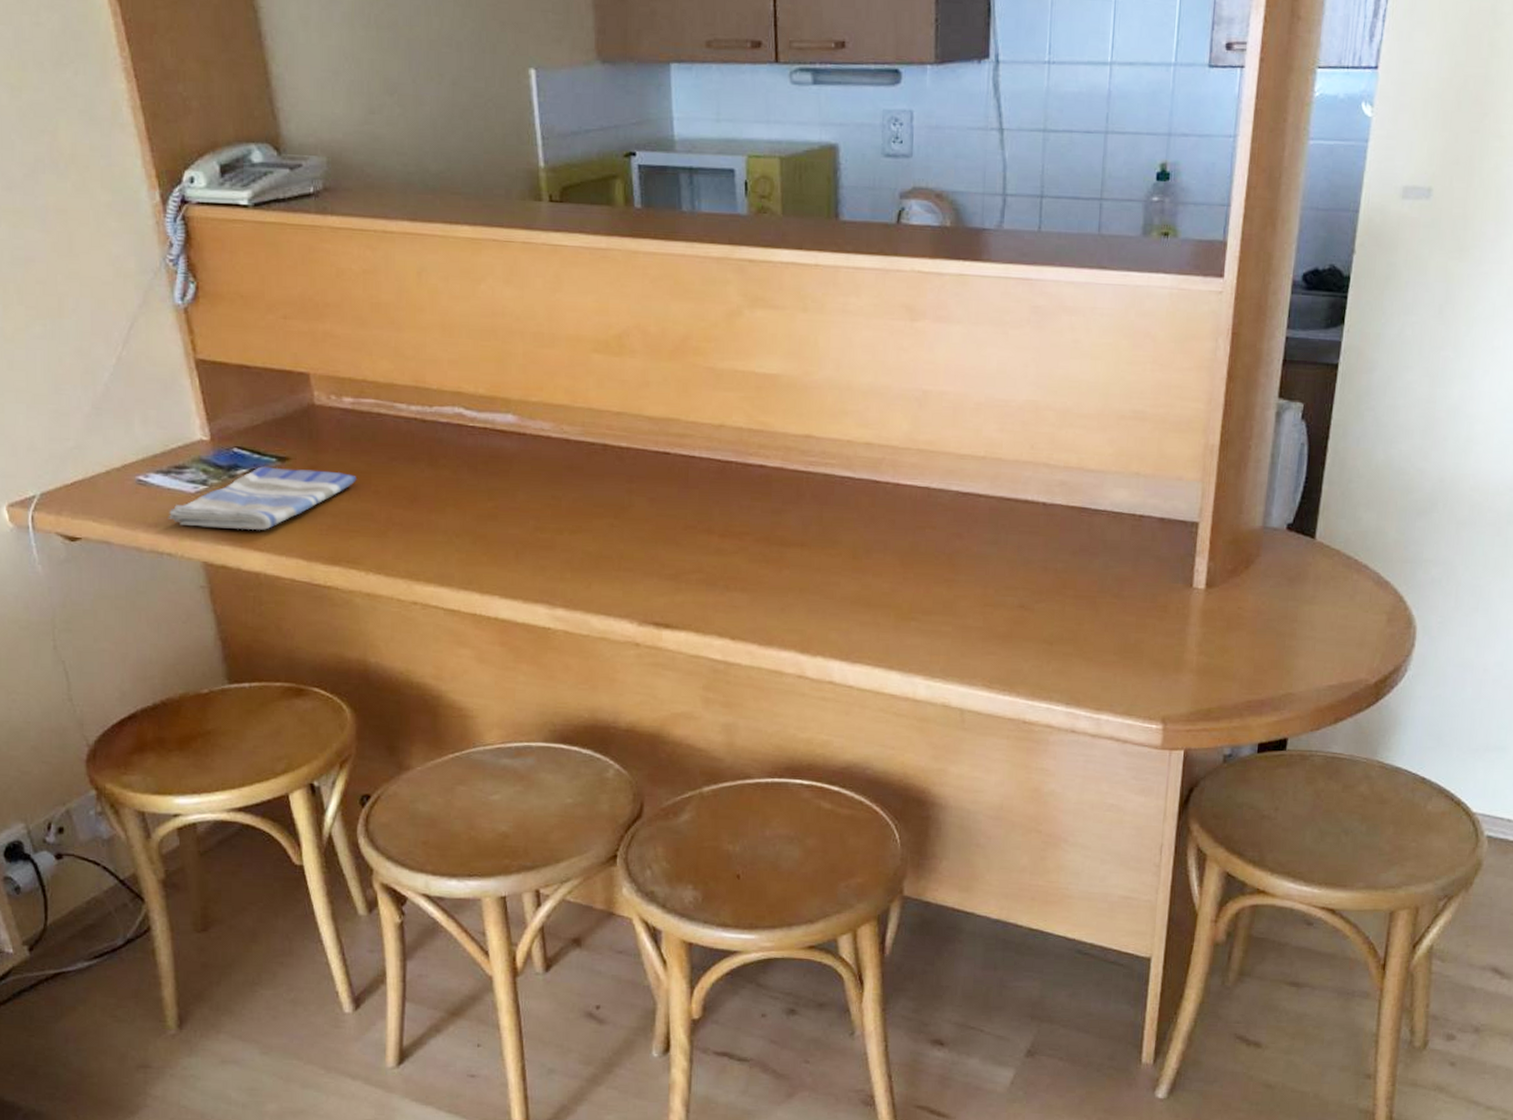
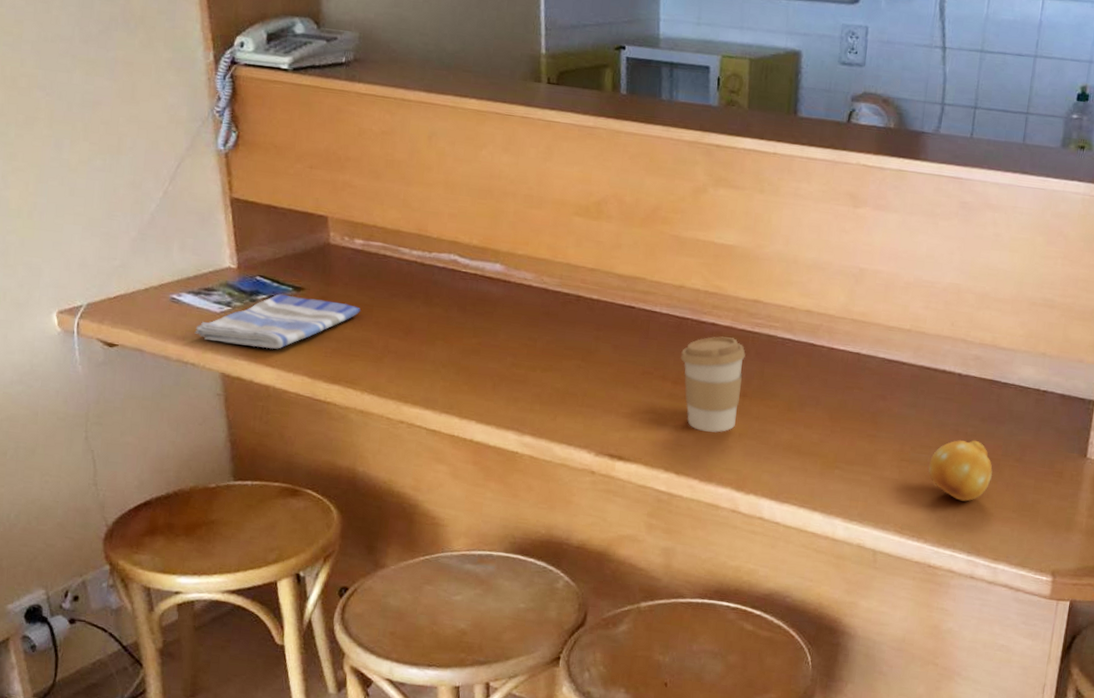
coffee cup: none [727,479,800,589] -> present [680,336,746,433]
fruit: none [1016,576,1088,647] -> present [928,439,993,502]

